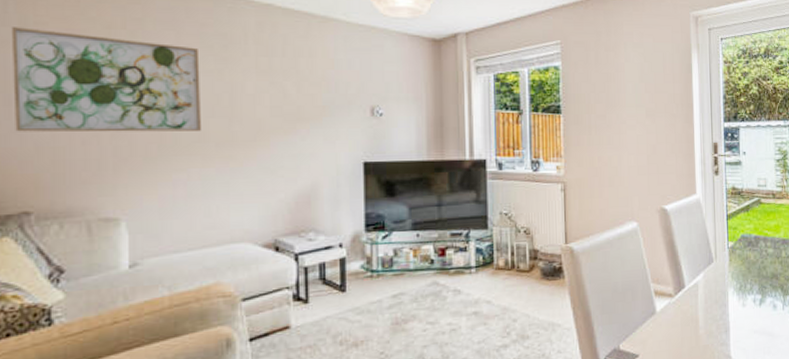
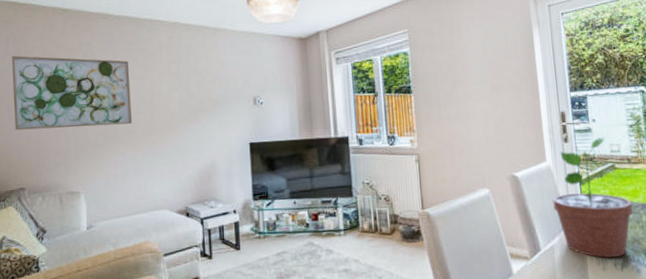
potted plant: none [700,170,774,294] -> present [553,136,633,258]

